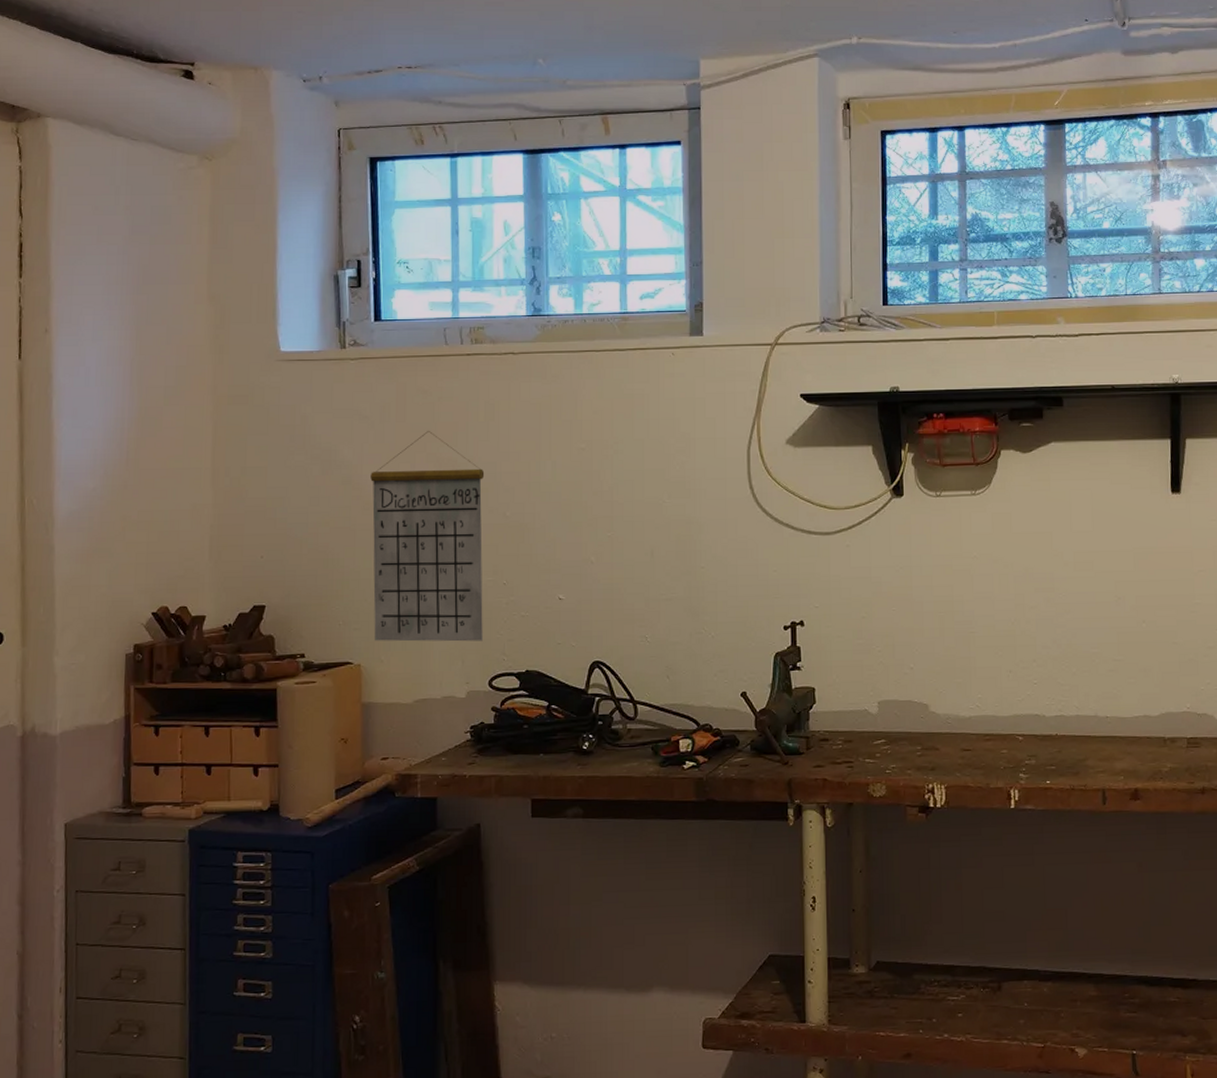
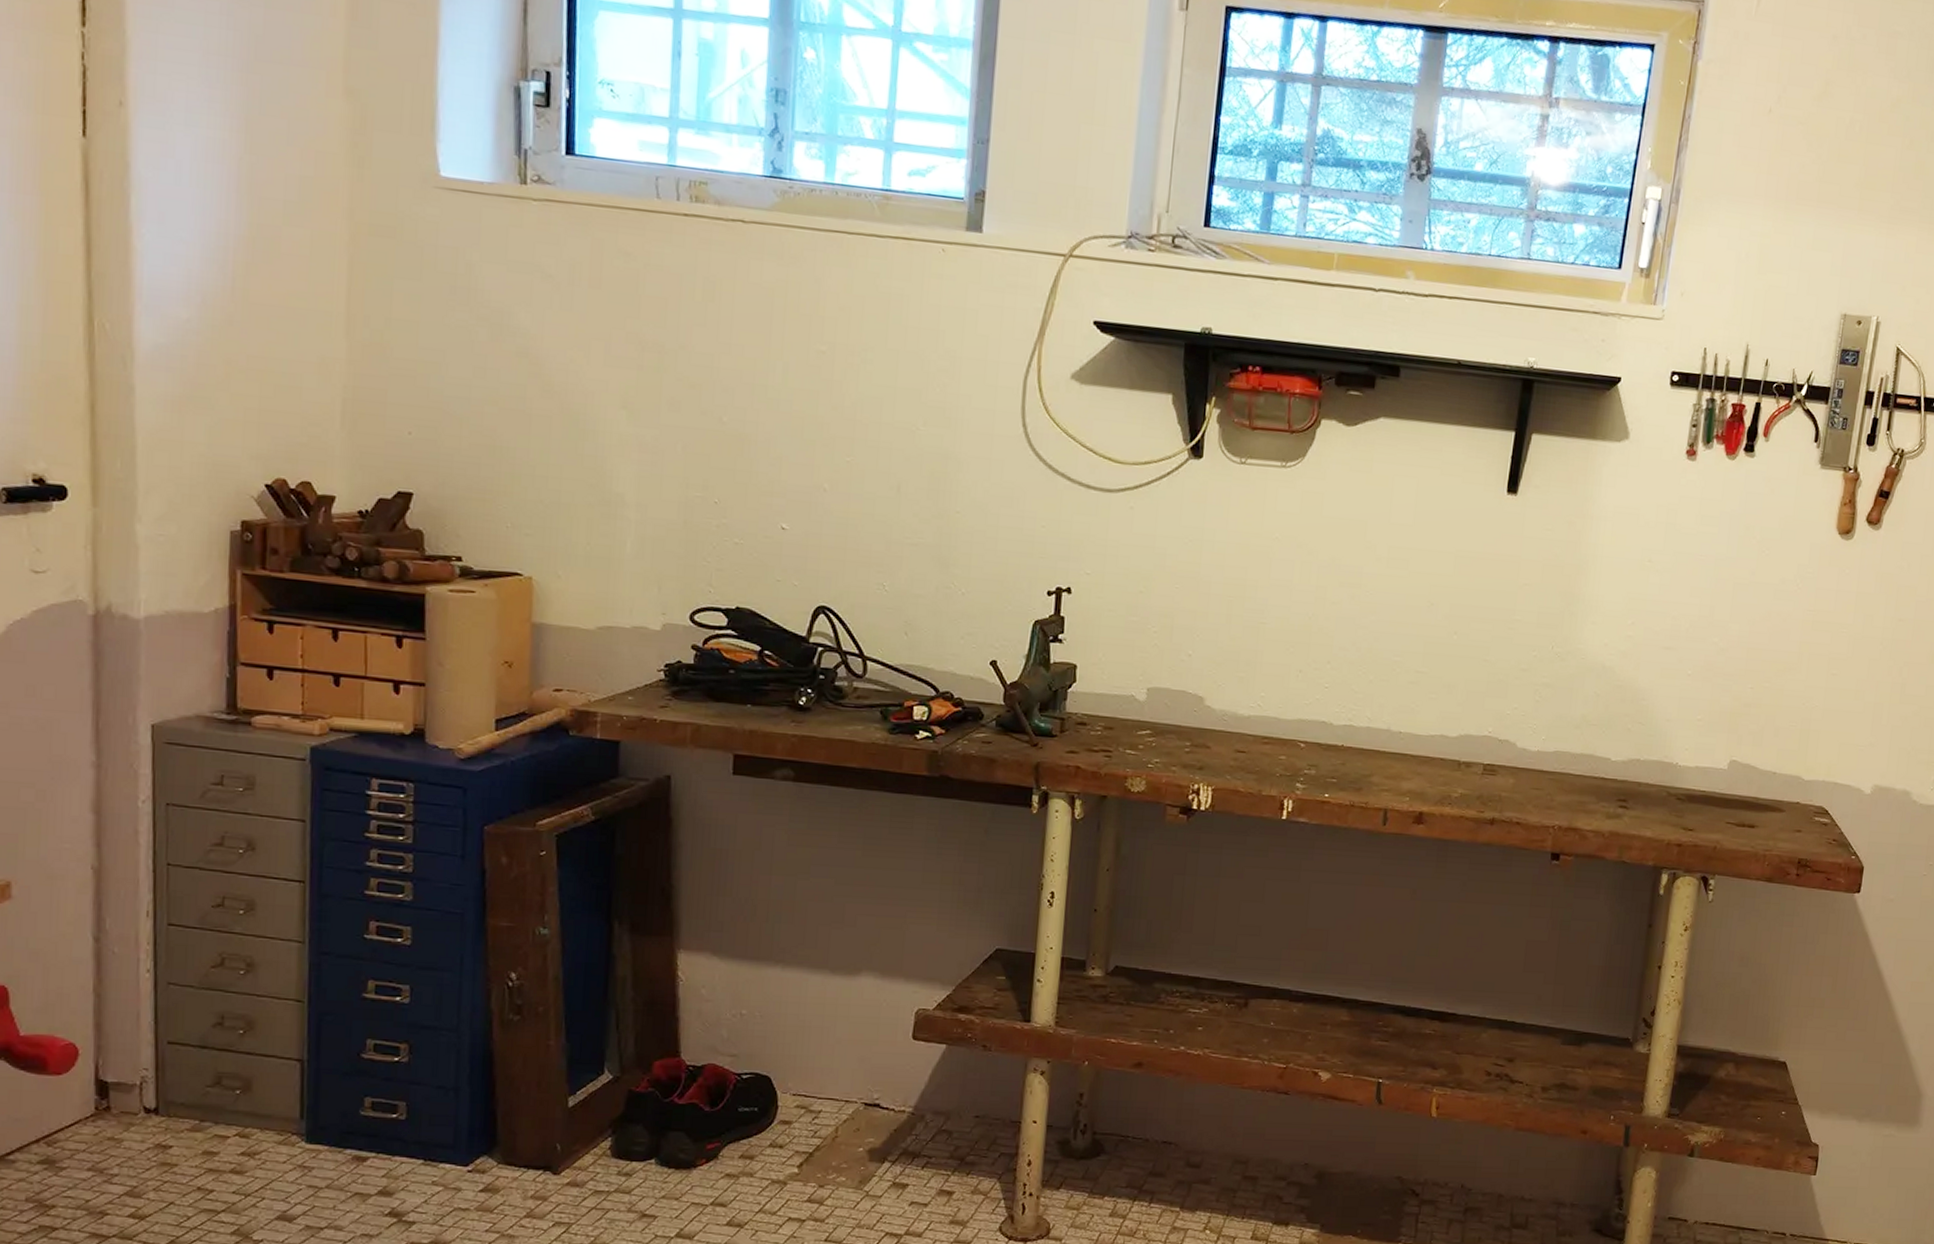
calendar: present [370,431,485,642] -> none [550,304,699,567]

